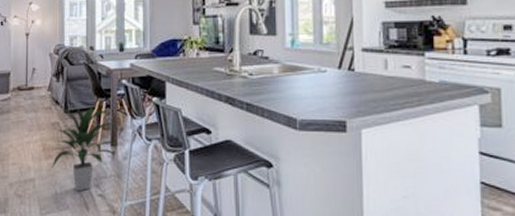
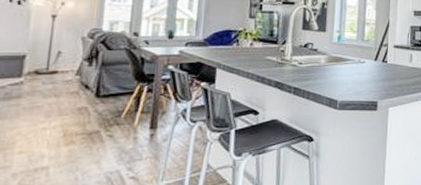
indoor plant: present [52,107,119,192] -> none [73,91,159,176]

